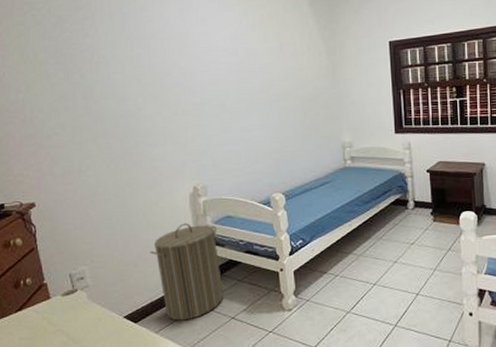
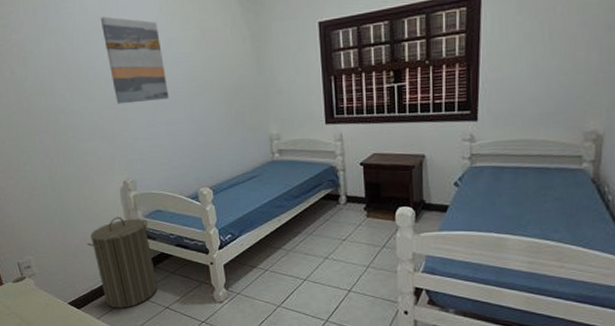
wall art: none [179,27,245,110] -> present [100,16,169,104]

